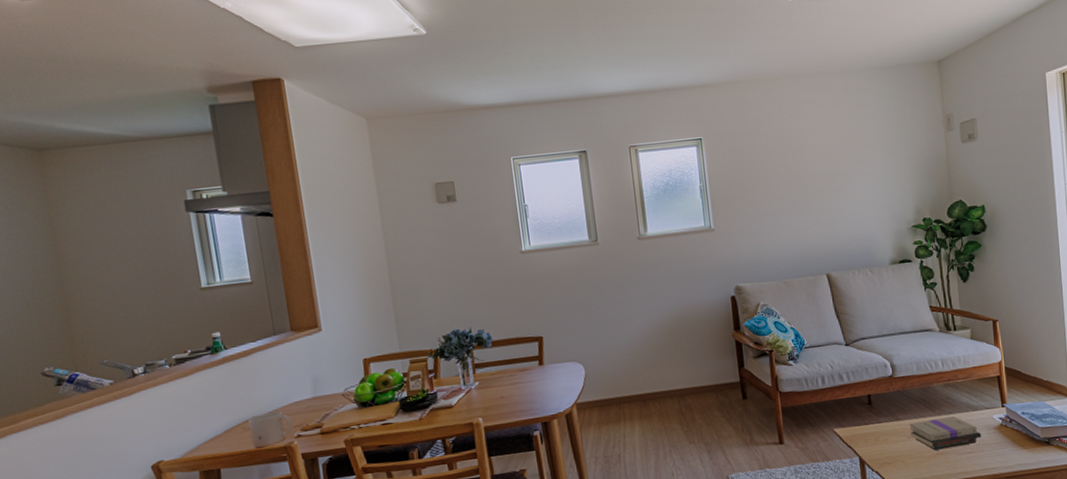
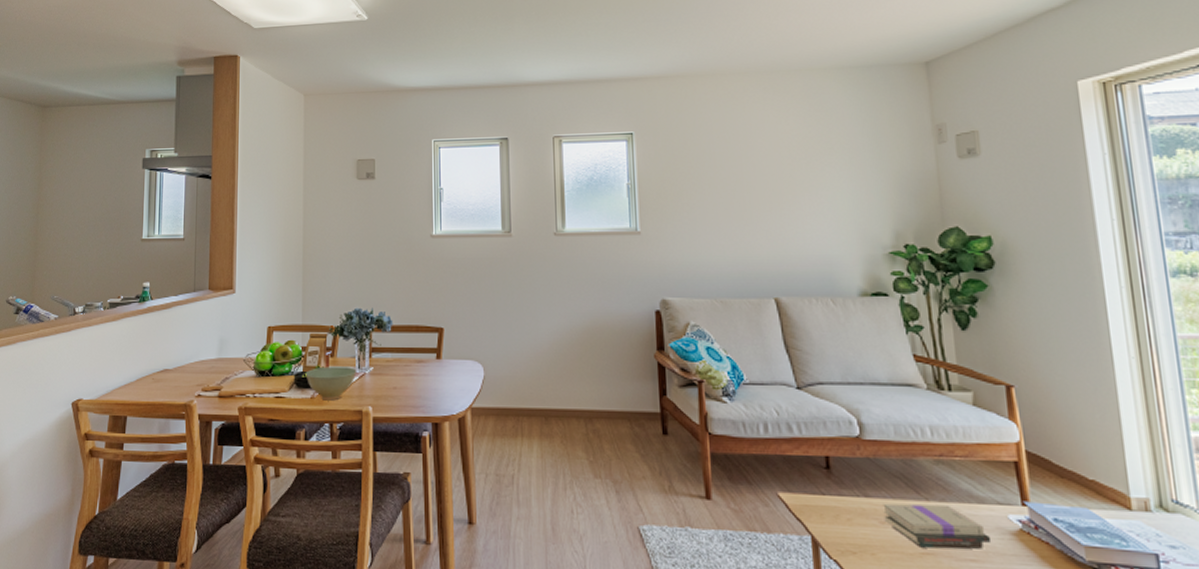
mug: present [247,410,293,448] -> none [157,366,195,402]
bowl: none [410,385,463,420] -> present [305,366,357,401]

